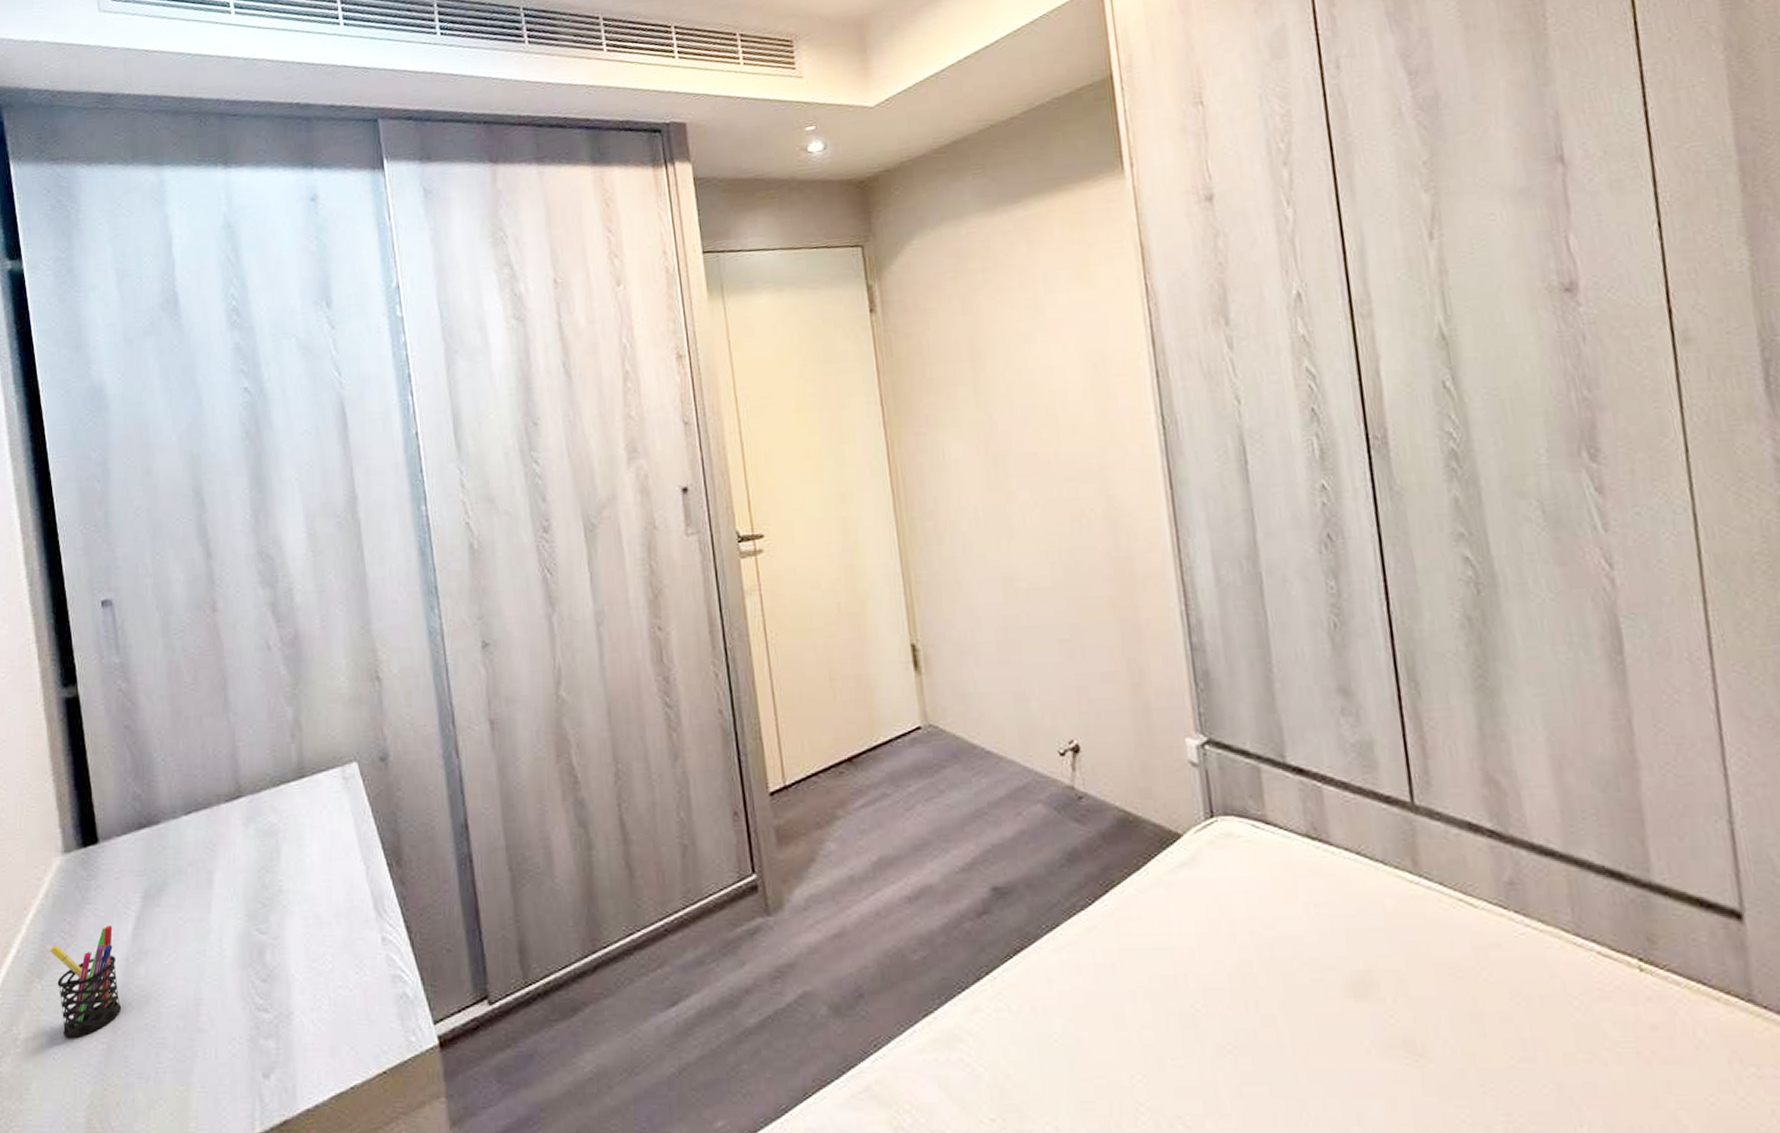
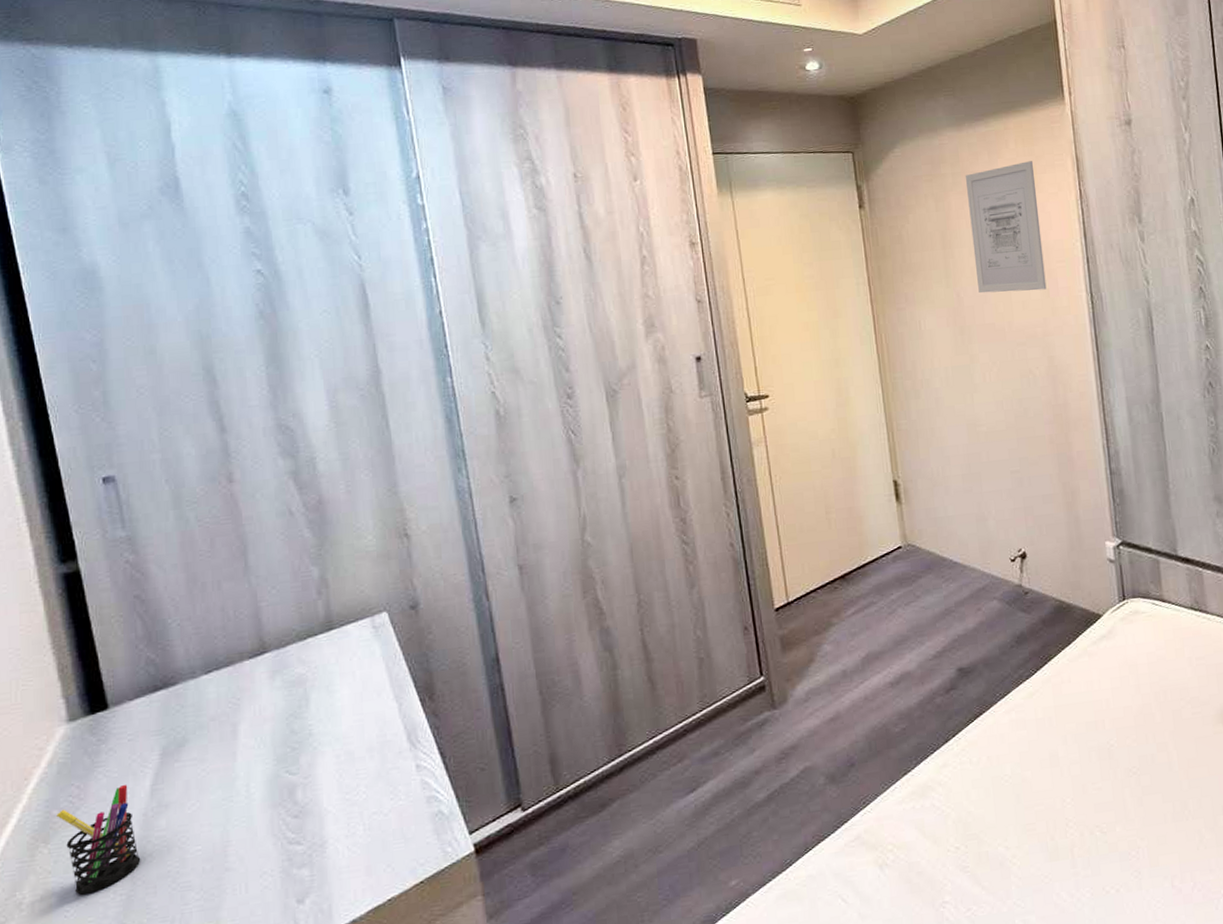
wall art: none [998,250,1104,416] -> present [965,161,1047,294]

